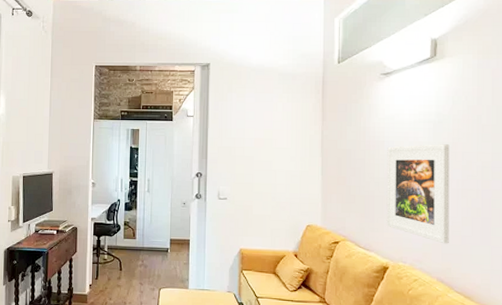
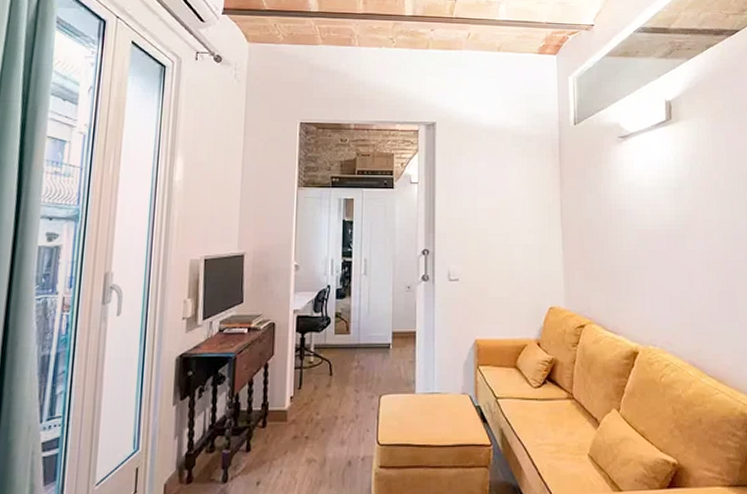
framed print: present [386,144,450,244] -> none [629,212,698,322]

